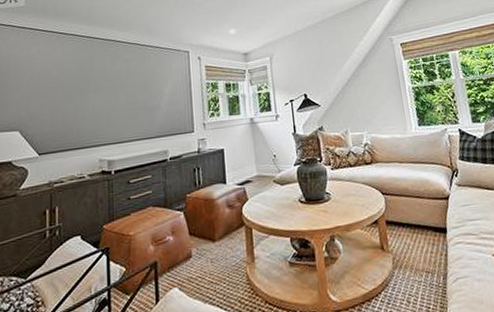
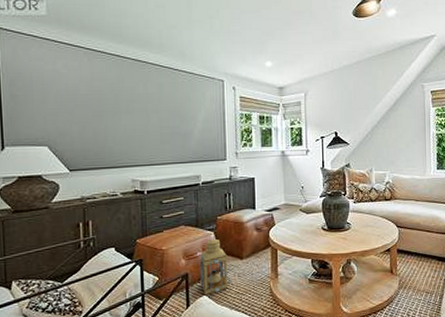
lantern: none [169,219,205,287] -> present [199,238,233,295]

